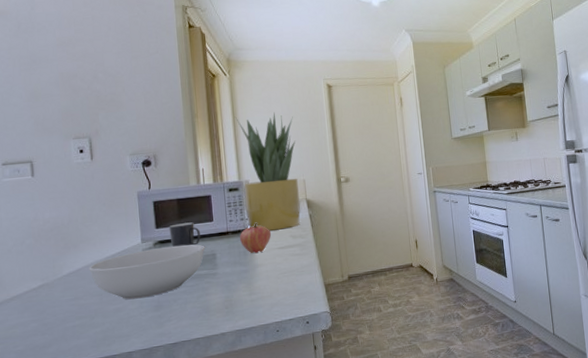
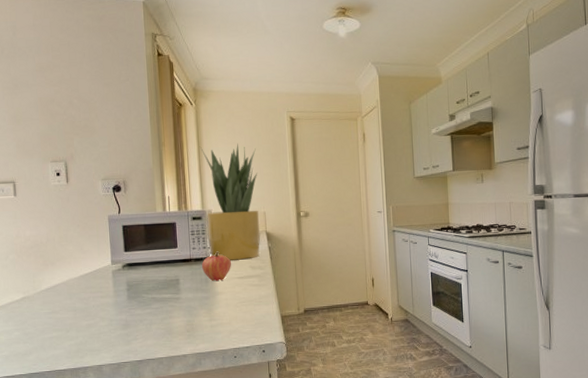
bowl: present [89,244,205,300] -> none [64,268,170,317]
mug: present [169,222,201,247] -> none [136,247,166,270]

